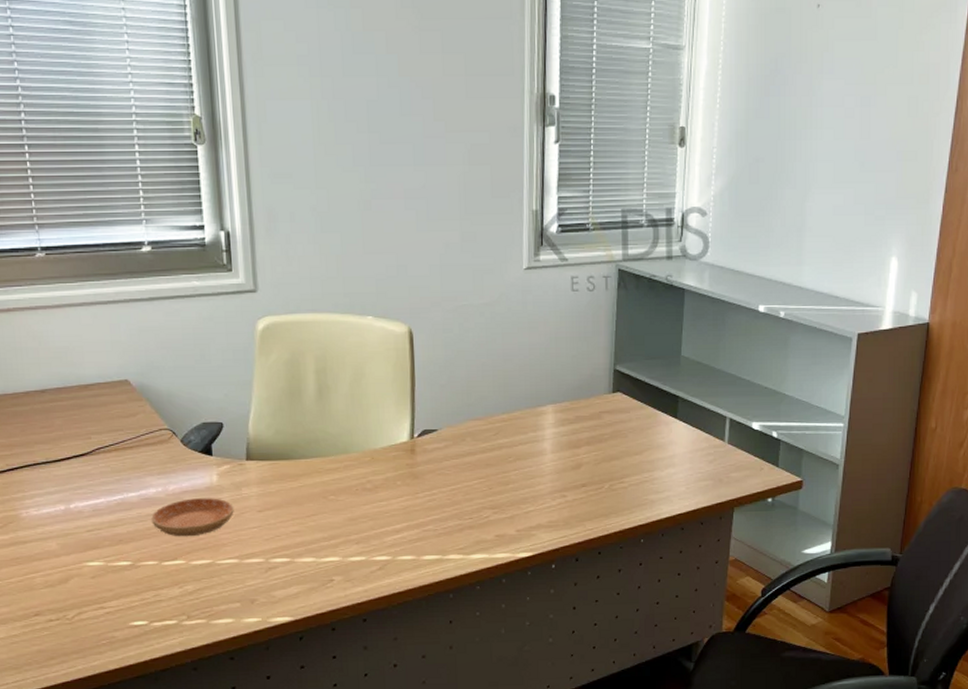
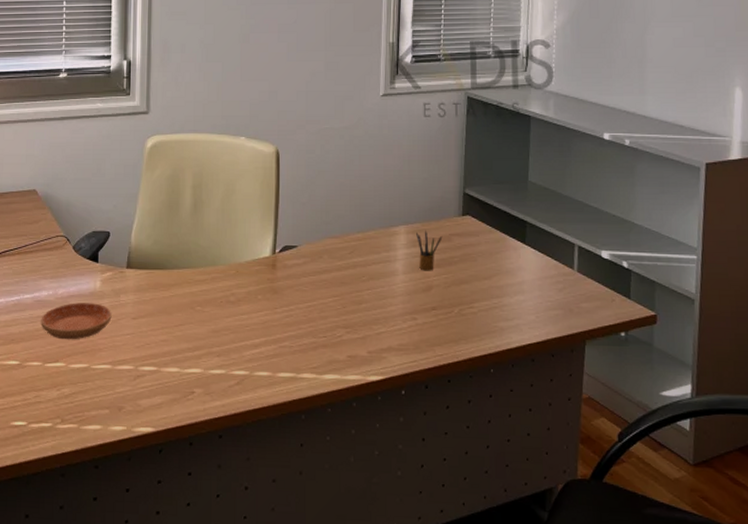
pencil box: none [565,408,592,449] -> present [416,230,443,271]

